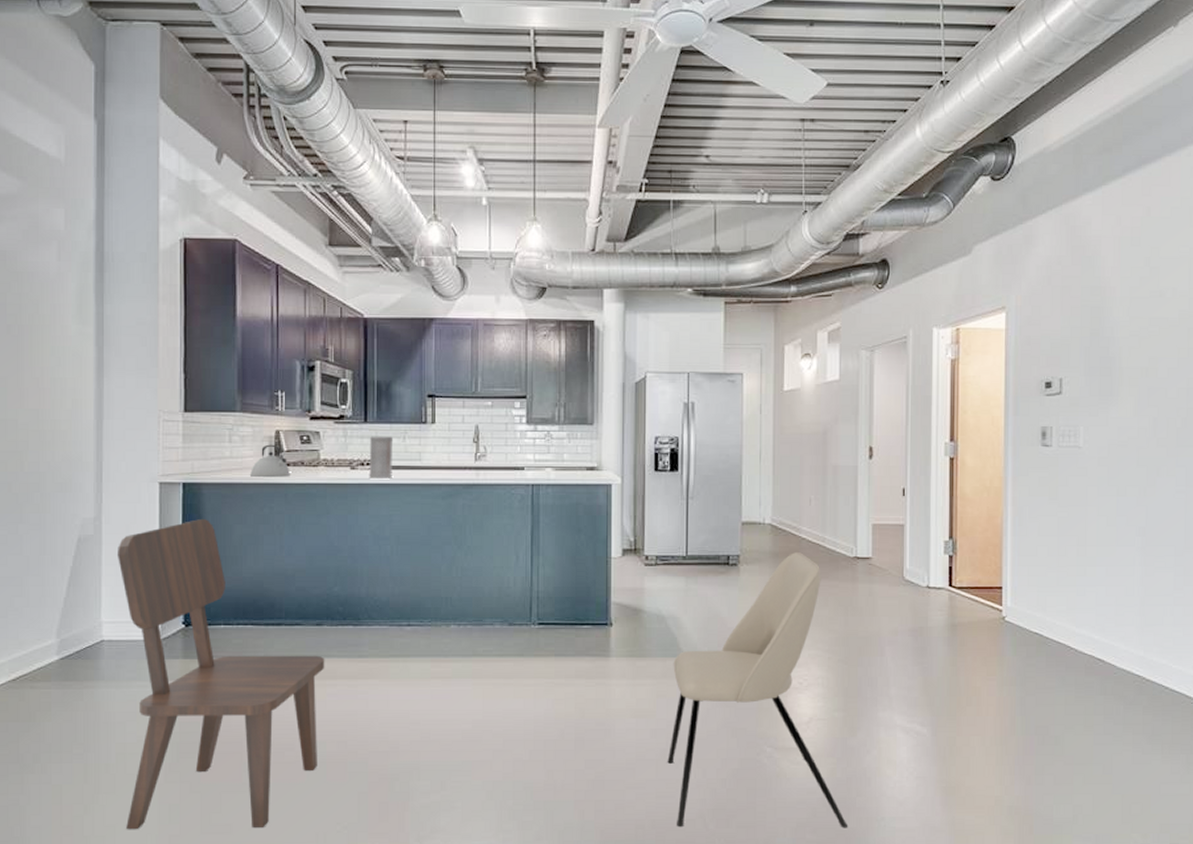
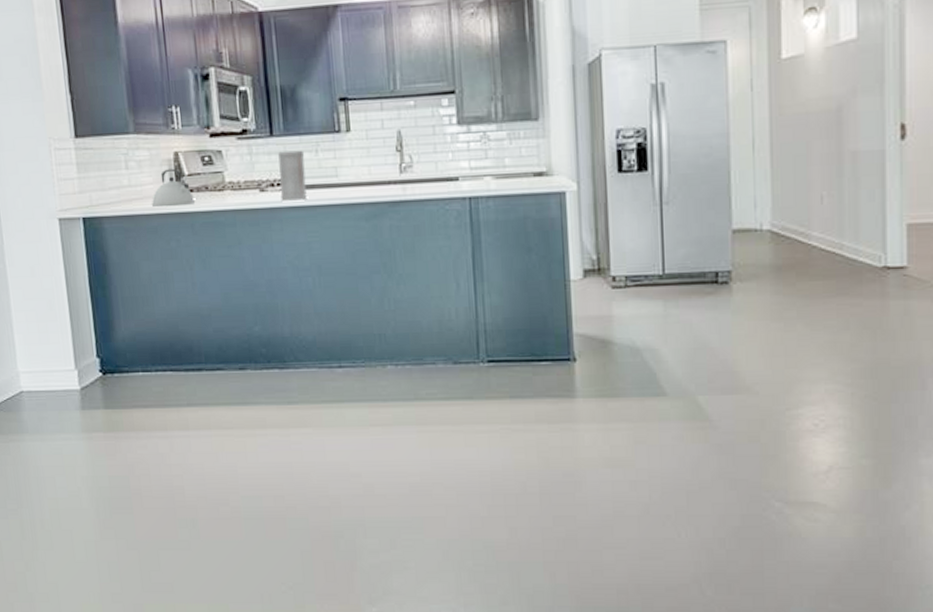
dining chair: present [118,518,325,829] -> none [25,255,255,586]
dining chair: present [667,551,849,828] -> none [651,263,883,597]

